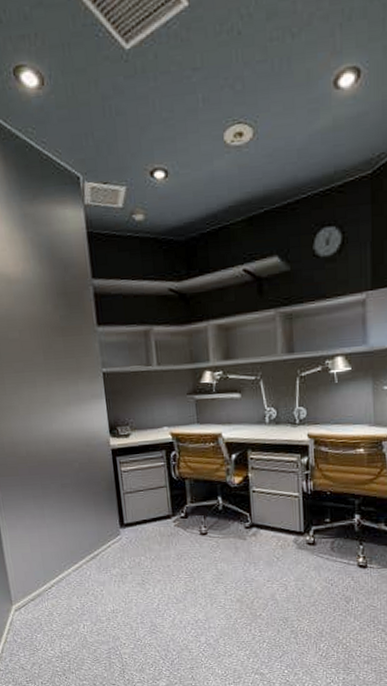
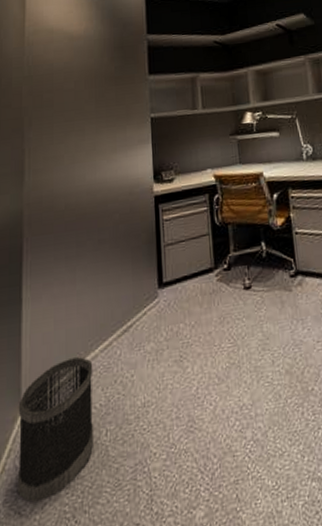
wastebasket: none [10,572,75,663] -> present [17,356,94,503]

